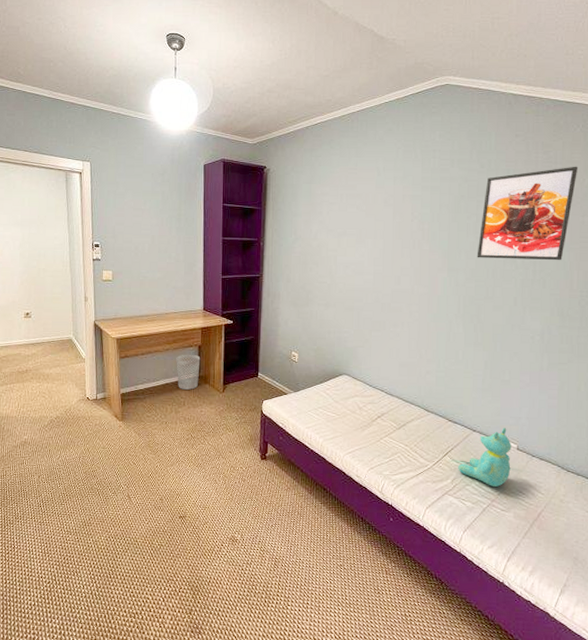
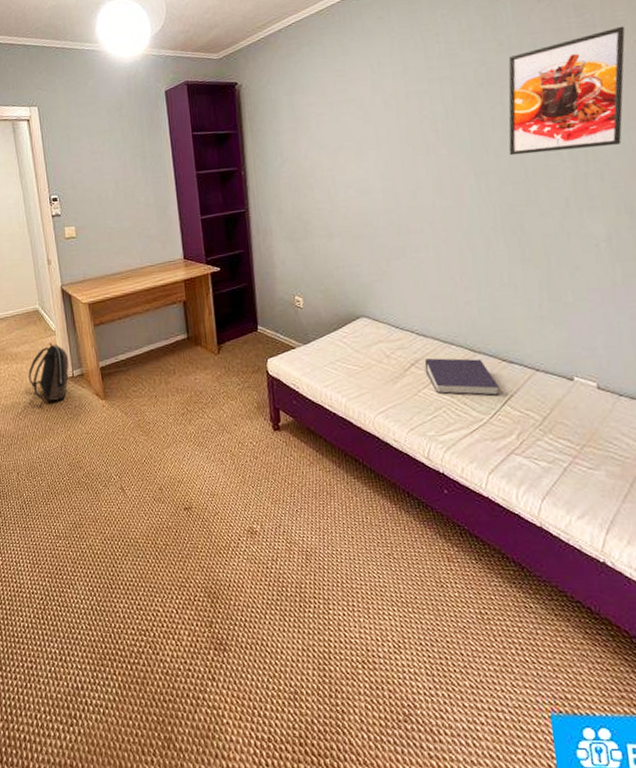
backpack: none [57,368,94,423] -> present [28,343,69,408]
wastebasket: present [175,354,201,390] -> none [158,312,189,355]
book: none [388,413,443,447] -> present [424,358,499,396]
teddy bear: present [458,428,511,487] -> none [522,363,593,439]

